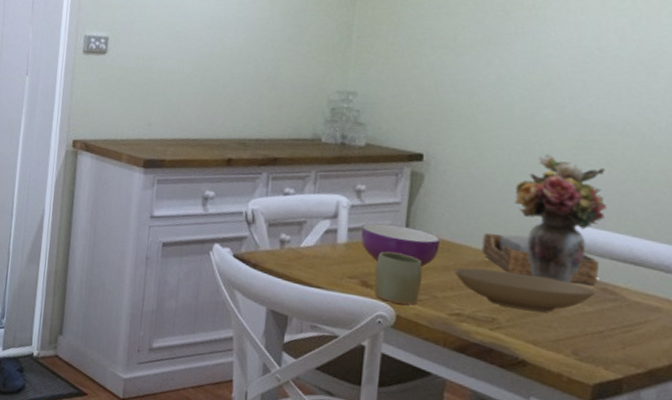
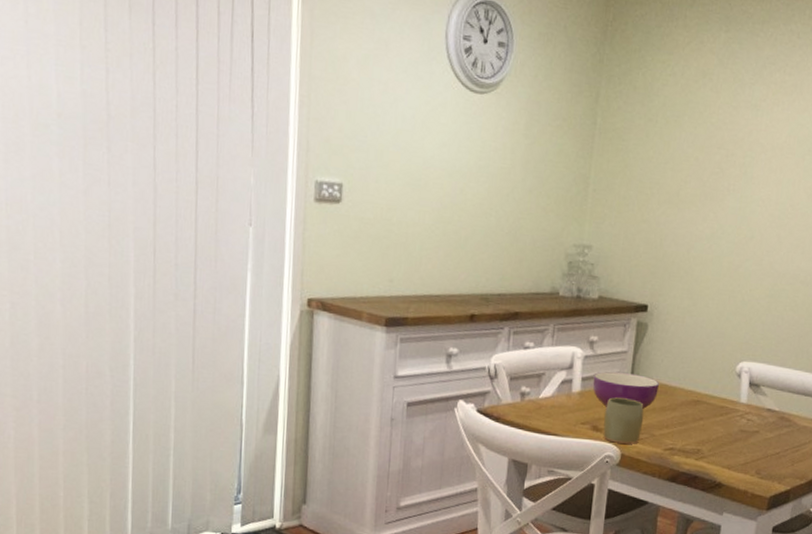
bowl: present [454,267,595,312] -> none [669,407,775,441]
napkin holder: present [481,233,599,285] -> none [692,375,780,414]
flower arrangement: present [514,154,608,284] -> none [719,302,789,415]

